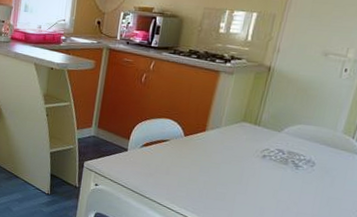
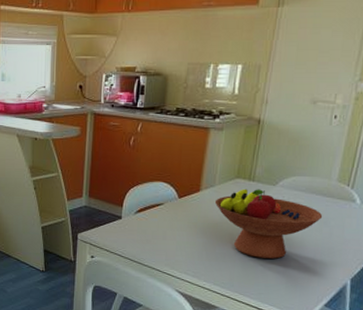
fruit bowl: none [219,132,325,203] -> present [214,189,323,259]

